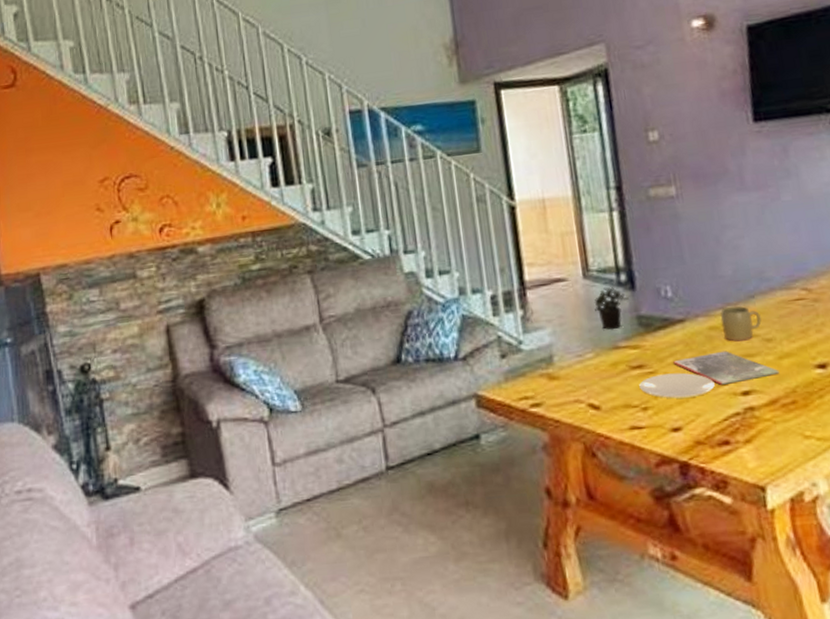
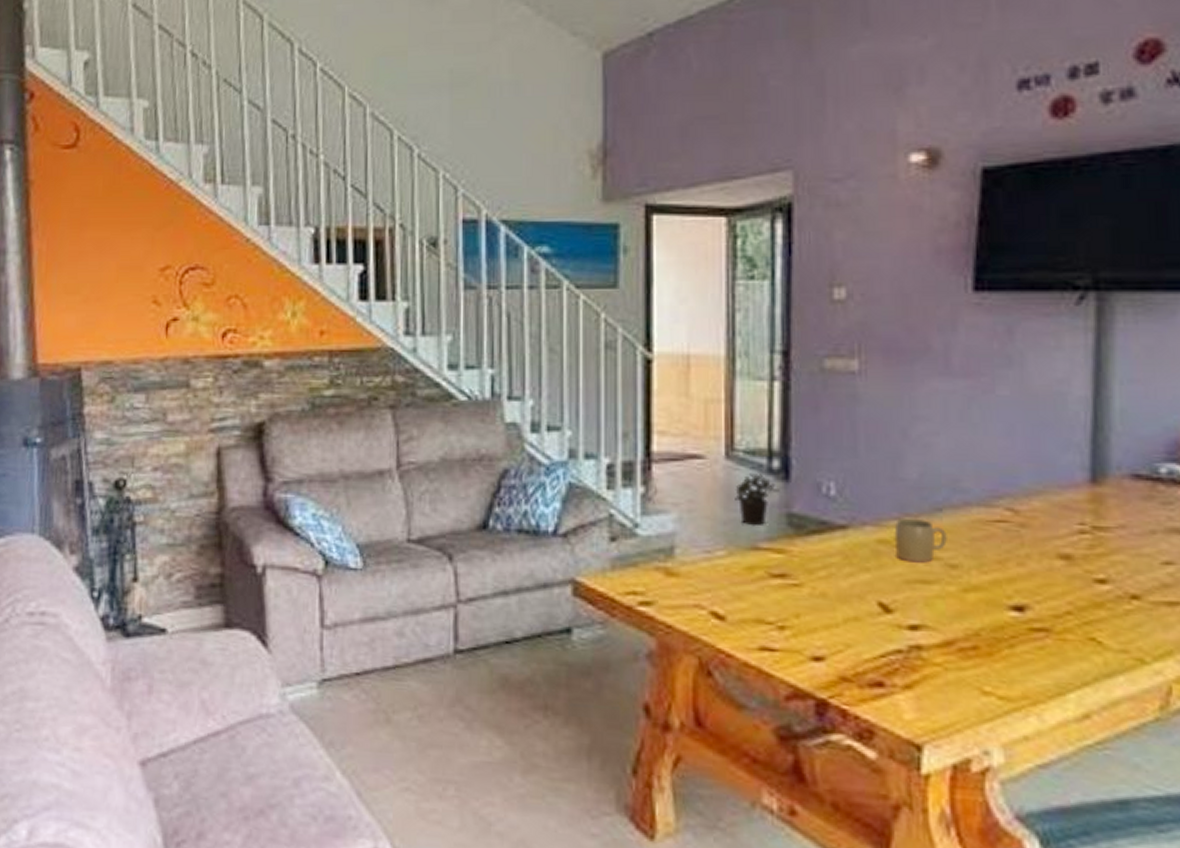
plate: present [639,372,715,399] -> none [778,589,875,623]
magazine: present [673,351,780,385] -> none [825,571,962,613]

